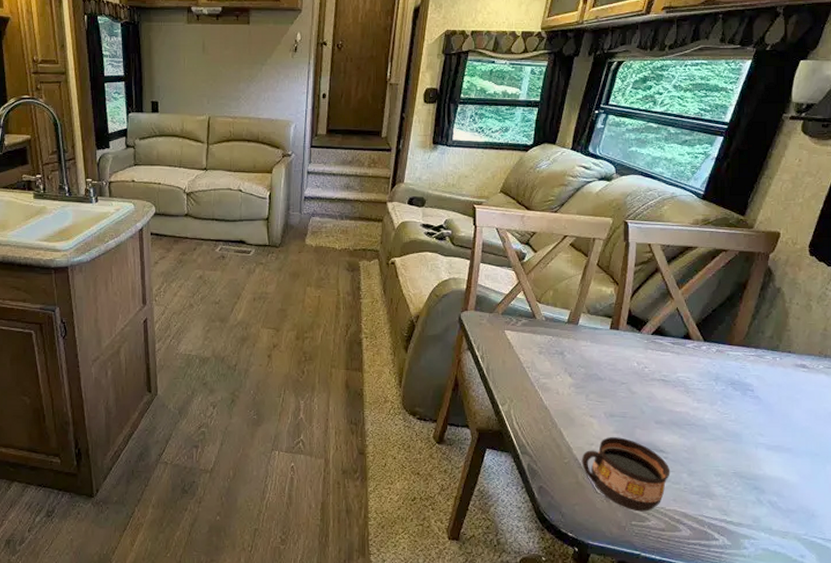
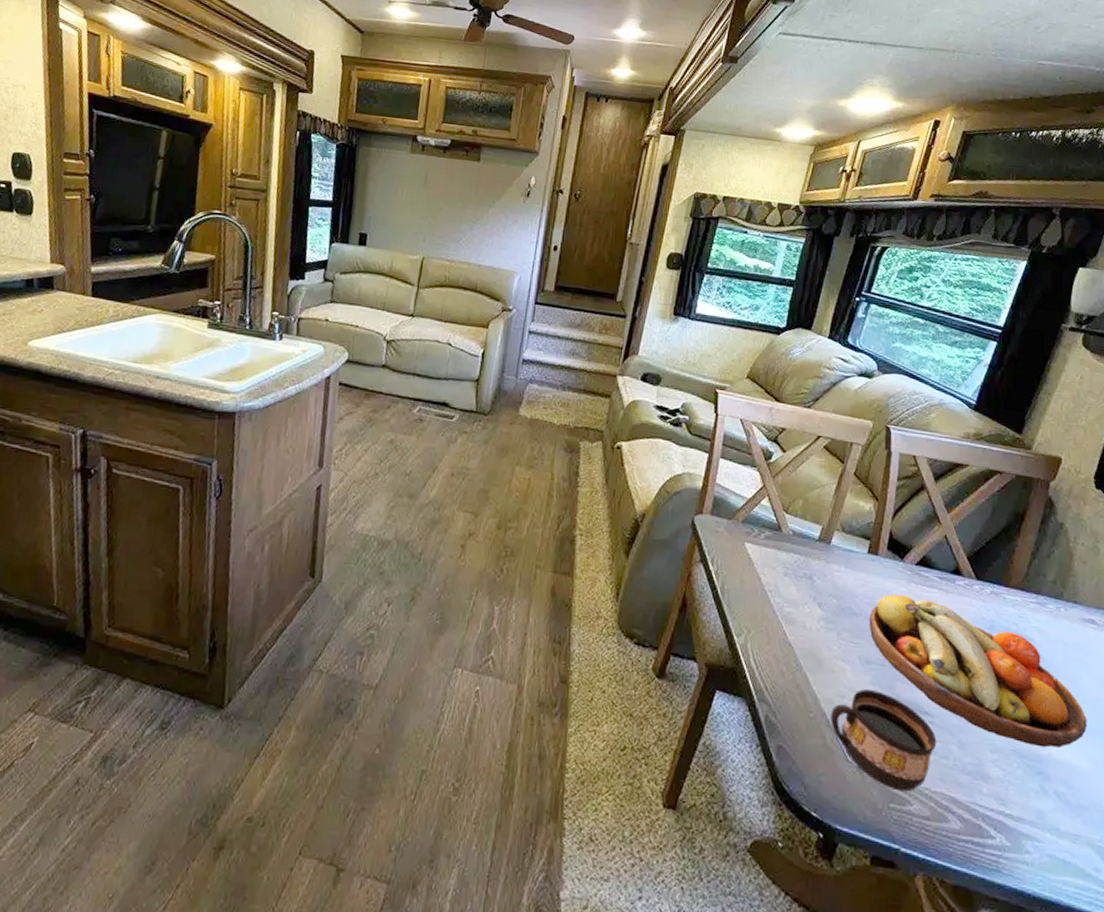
fruit bowl: none [612,361,797,469] -> present [869,594,1088,748]

